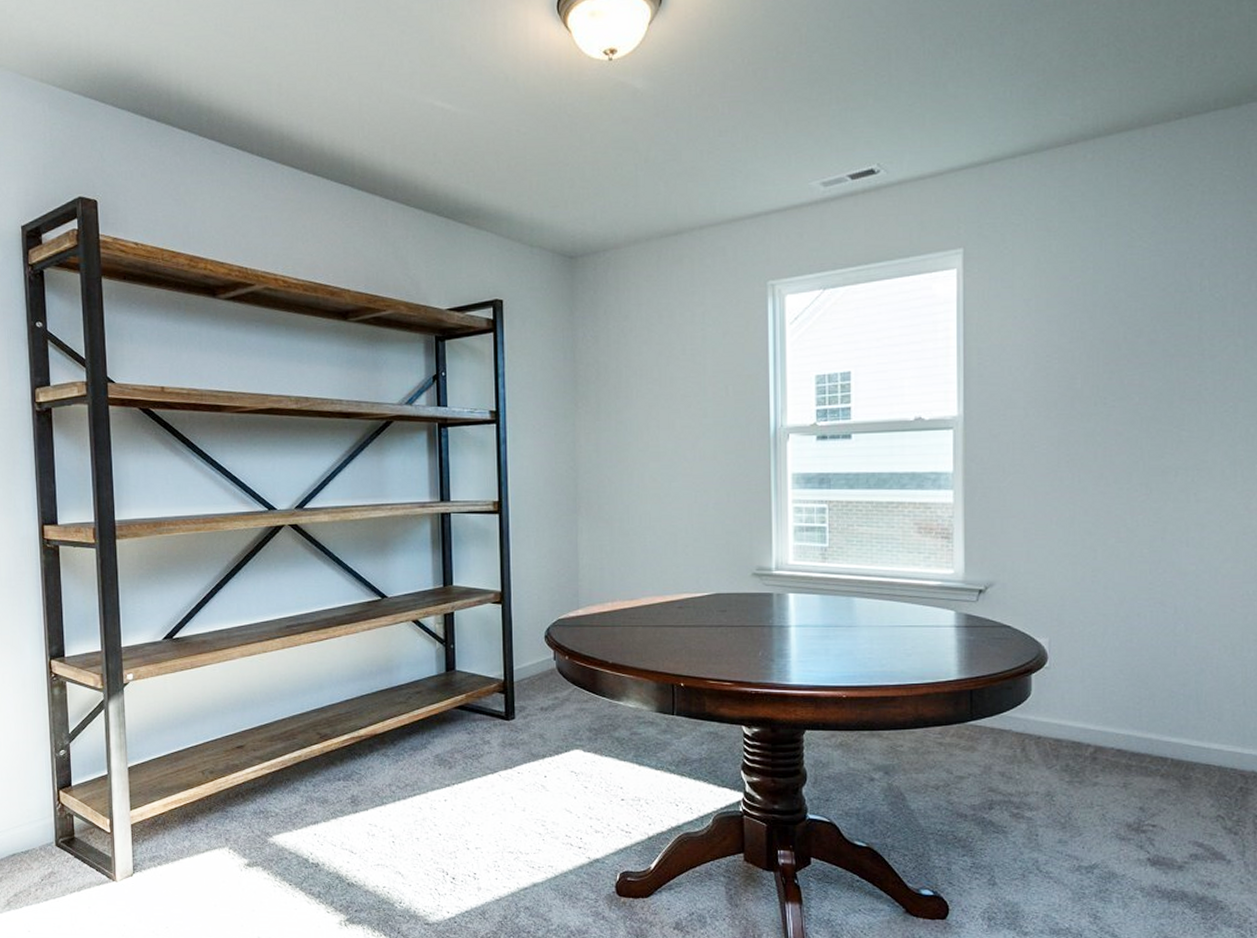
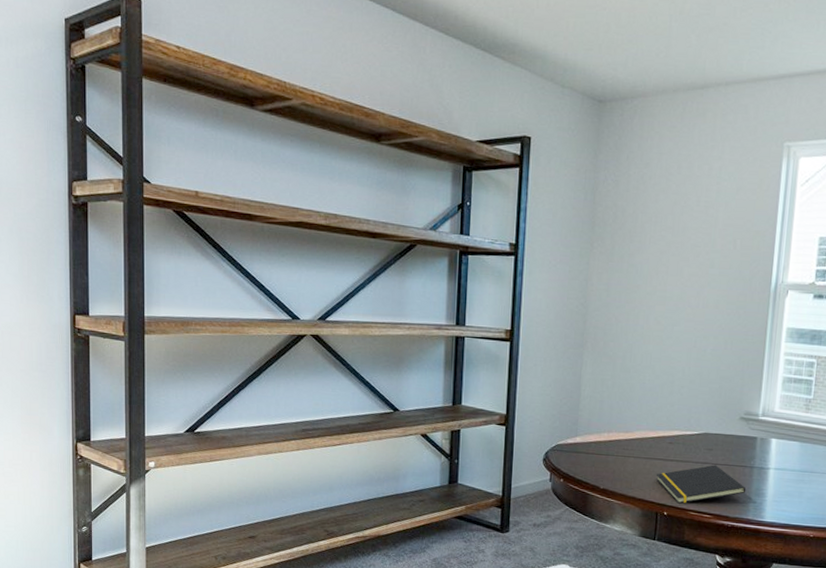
notepad: none [667,627,767,673] -> present [656,465,746,504]

